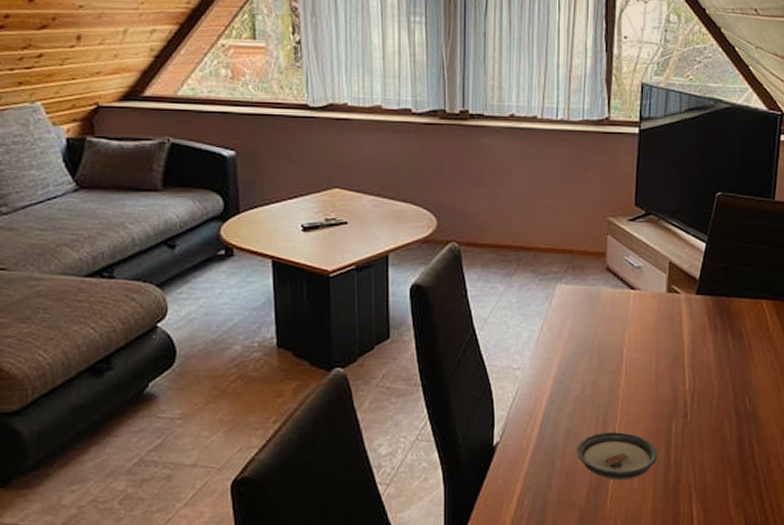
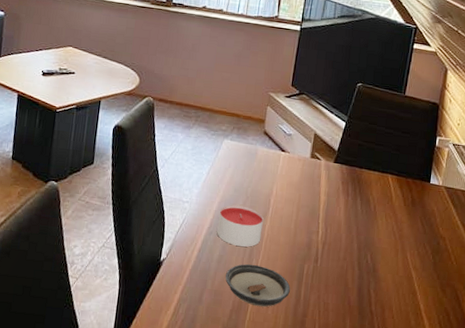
candle: none [560,363,616,413] -> present [217,205,264,247]

